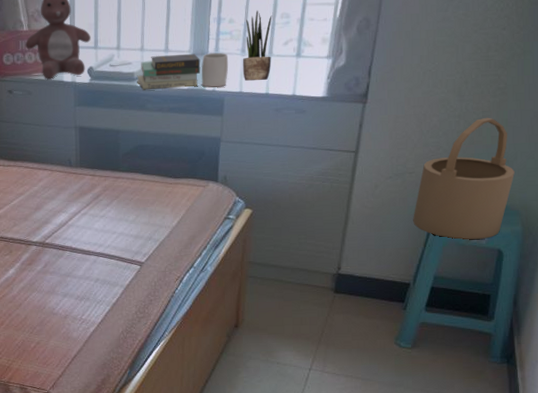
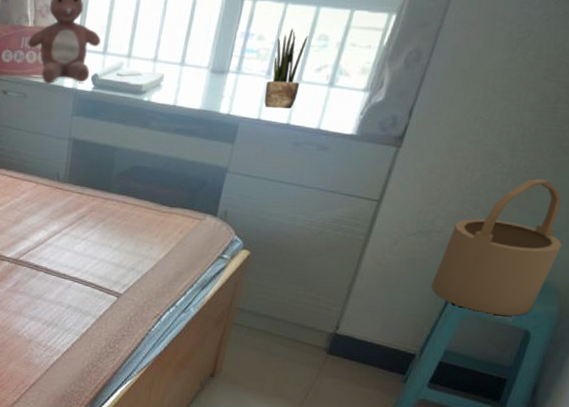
books: present [137,53,201,90] -> none [144,69,219,109]
mug: present [201,52,229,88] -> none [215,71,251,111]

